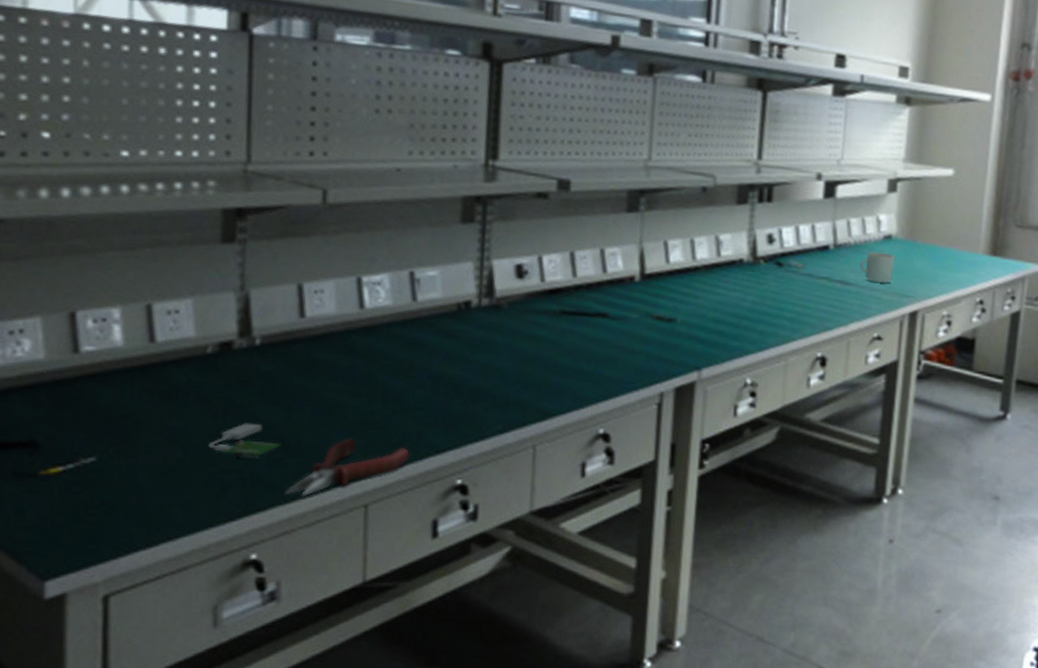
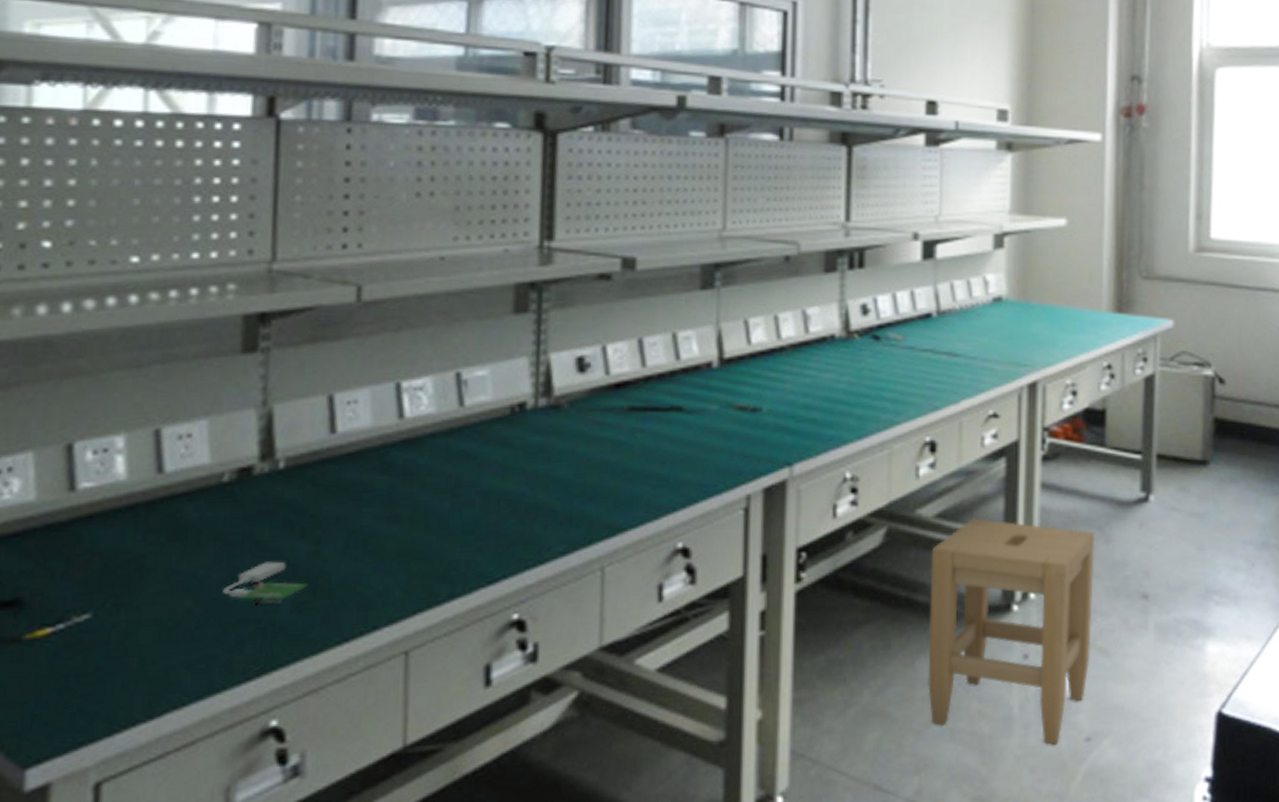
pliers: present [284,438,411,497] -> none [311,572,459,647]
stool: none [806,424,957,614] -> present [928,518,1095,745]
mug: present [859,251,895,284] -> none [967,317,1007,353]

